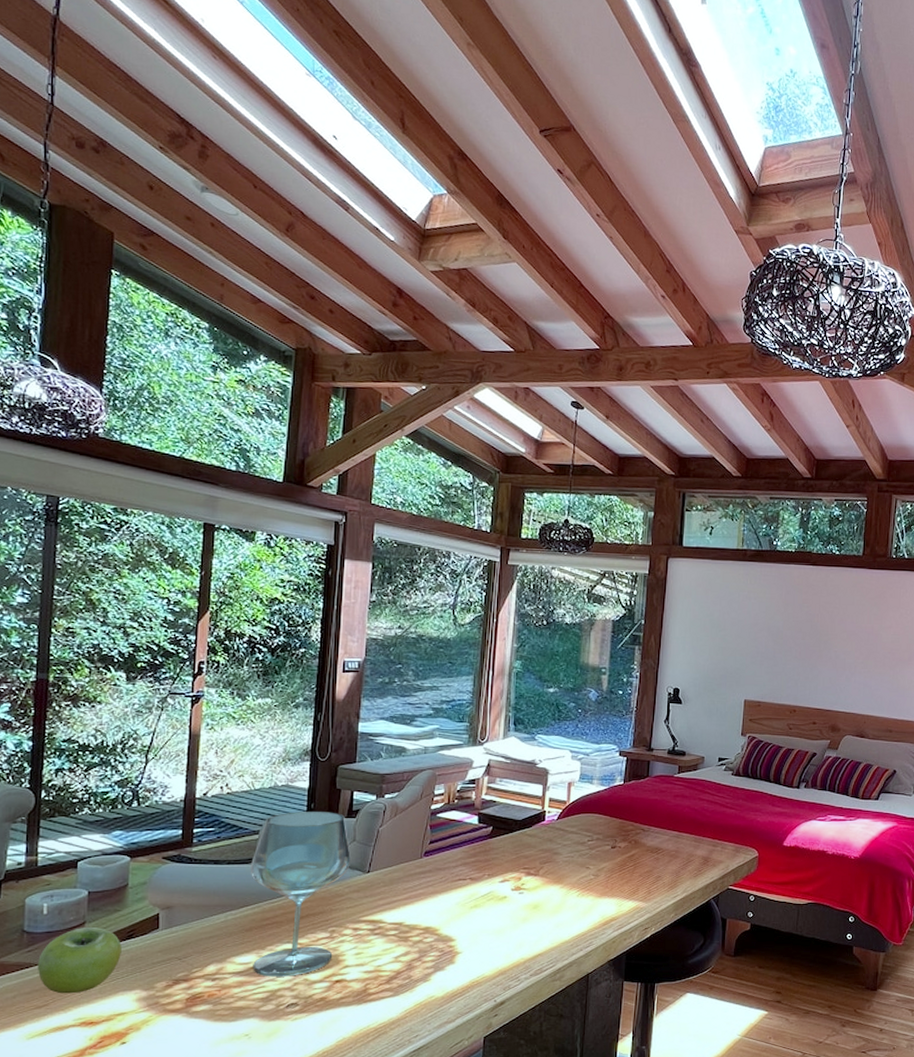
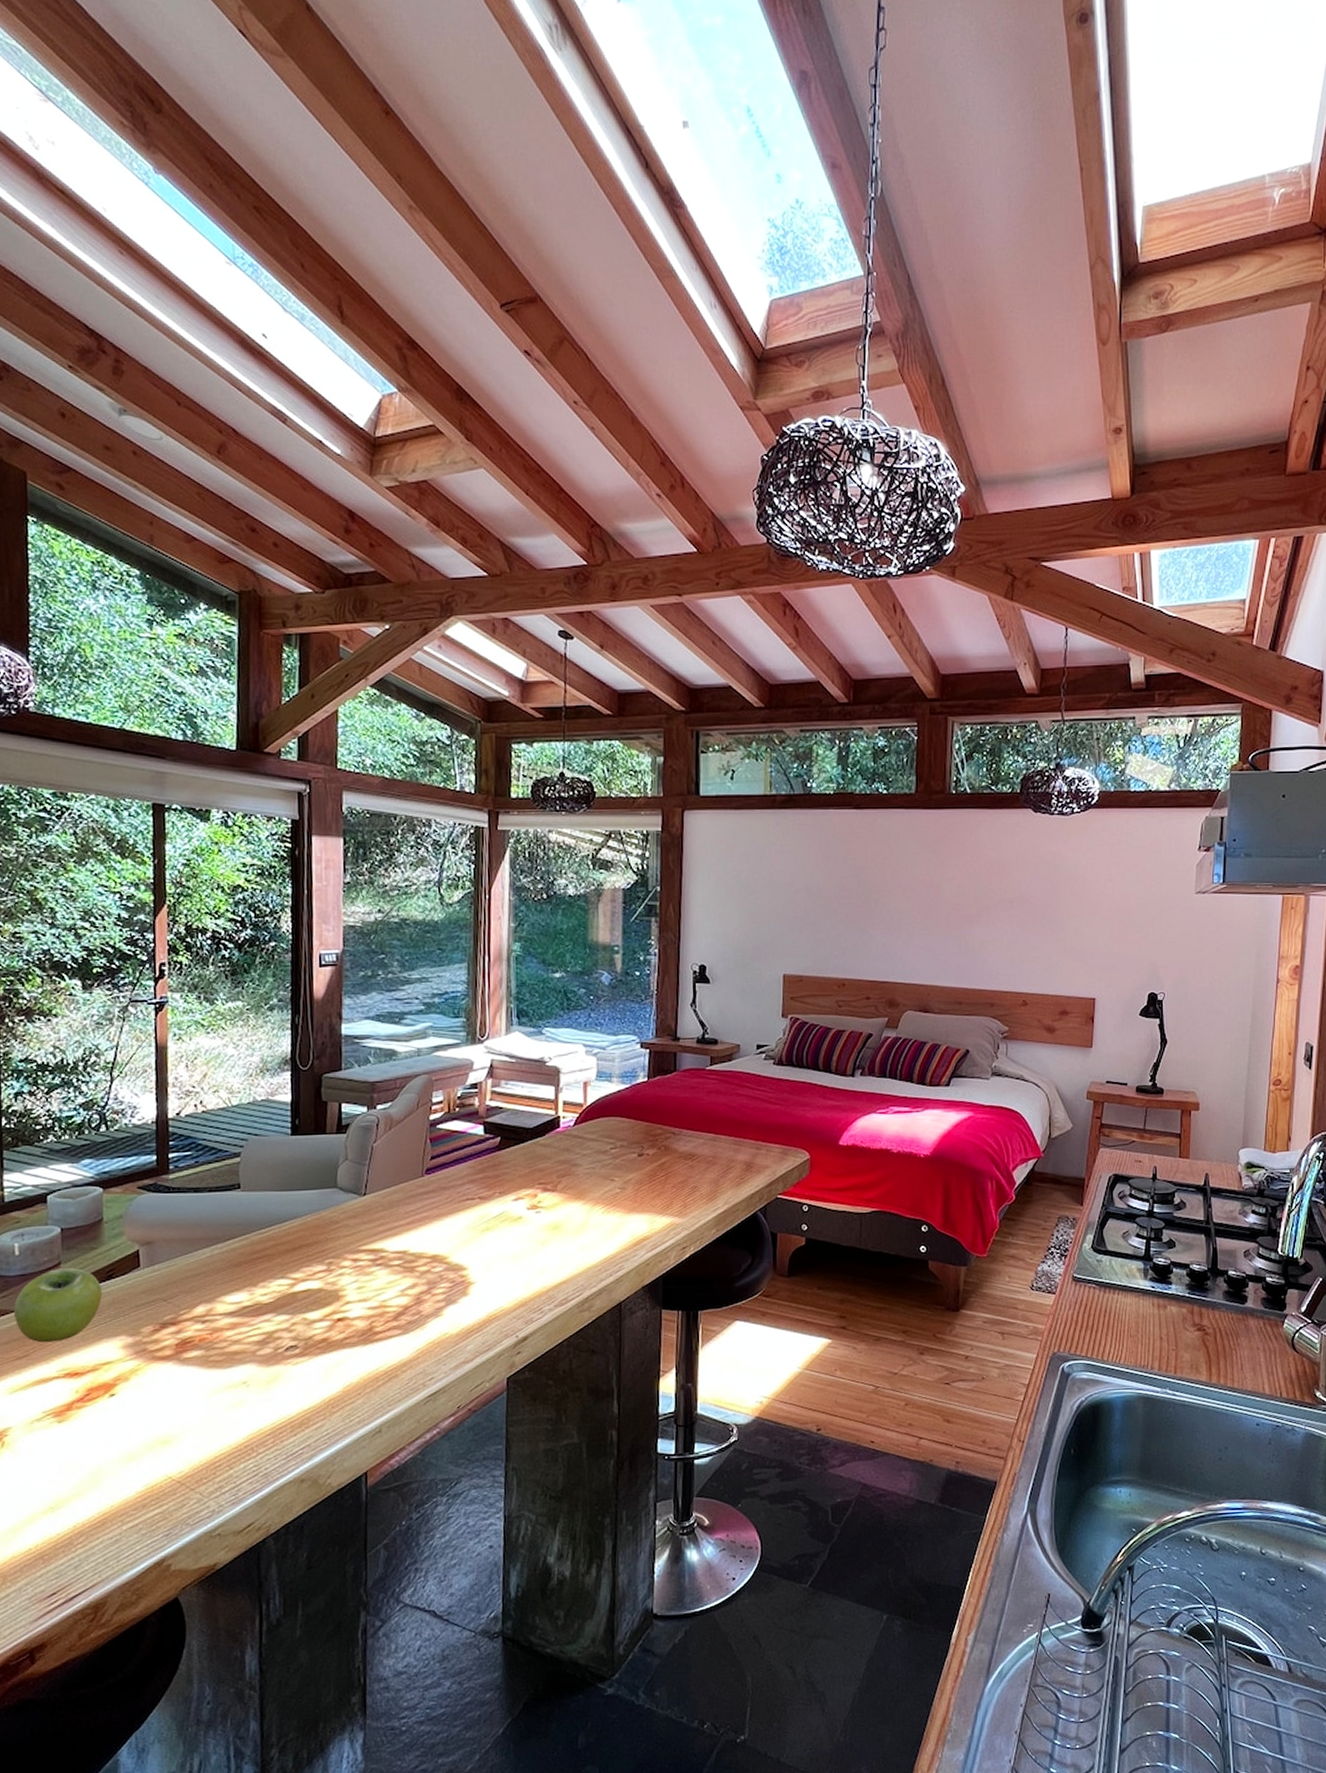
wine glass: present [250,812,352,977] -> none [233,1128,345,1317]

